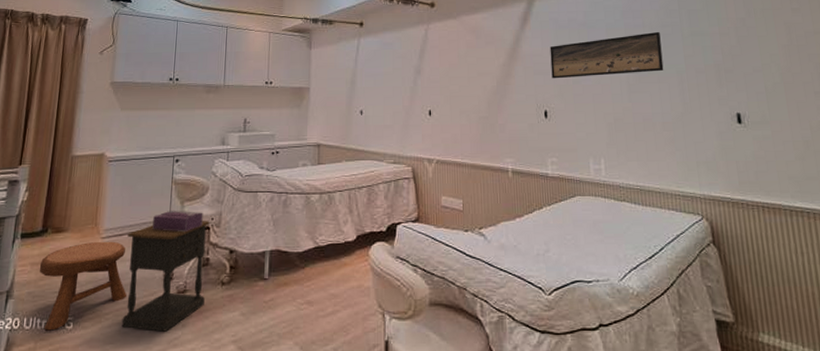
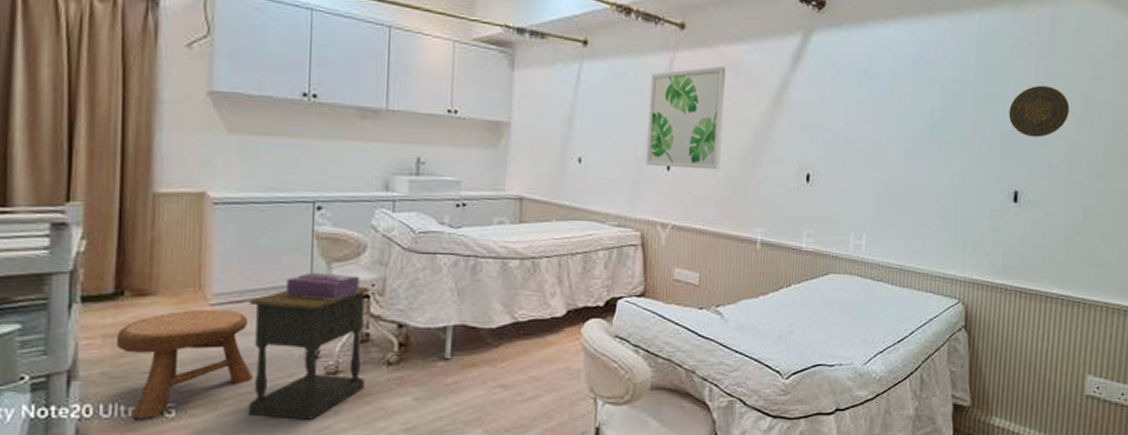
wall art: none [411,31,471,114] -> present [645,66,726,170]
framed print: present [550,31,664,79] -> none [820,88,950,137]
decorative plate: none [716,21,775,65] -> present [1008,85,1070,137]

